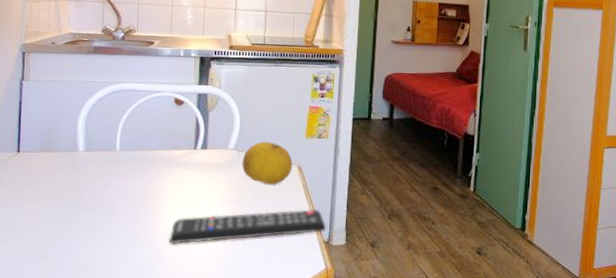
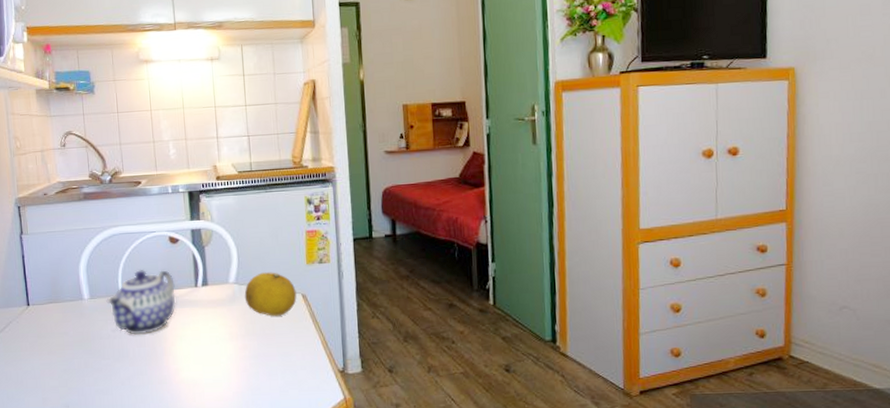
teapot: none [101,127,174,191] -> present [106,270,176,335]
remote control: present [168,208,326,244] -> none [181,337,339,385]

